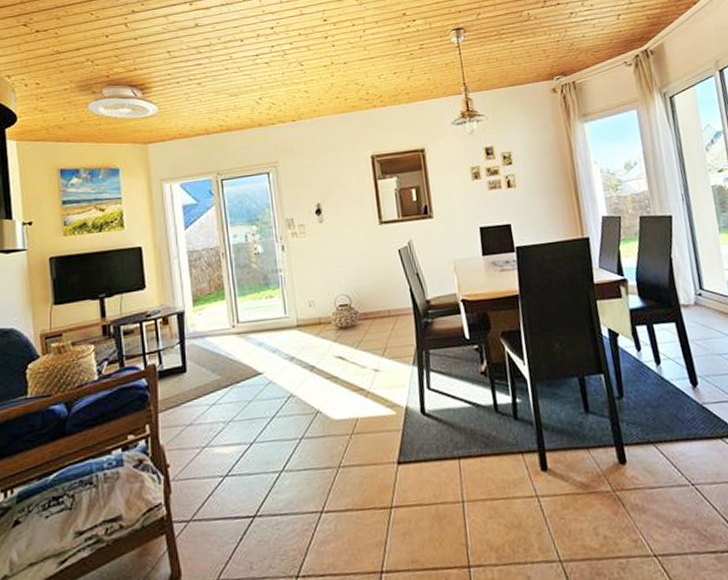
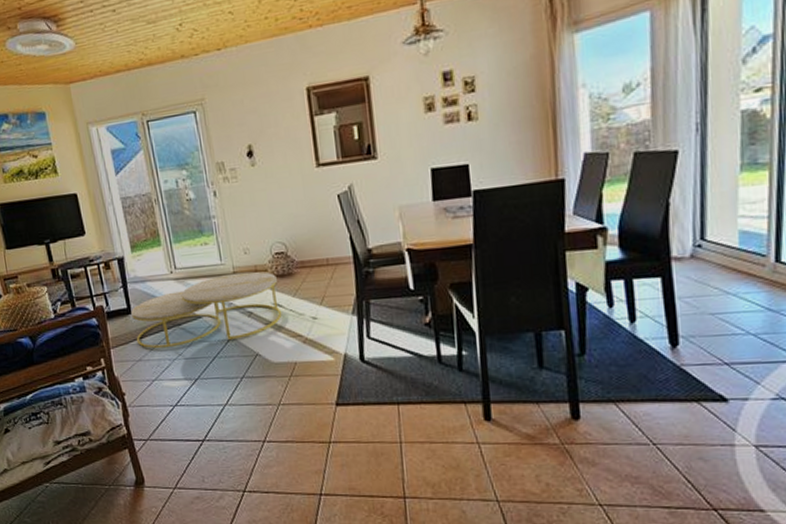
coffee table: none [186,324,345,411] -> present [131,271,282,349]

